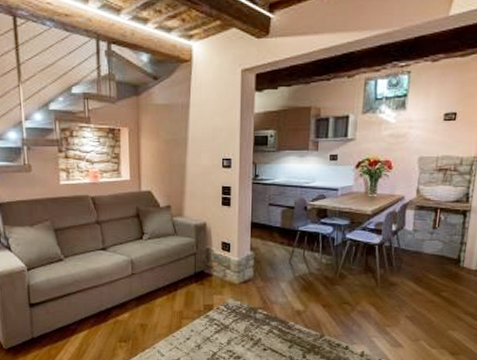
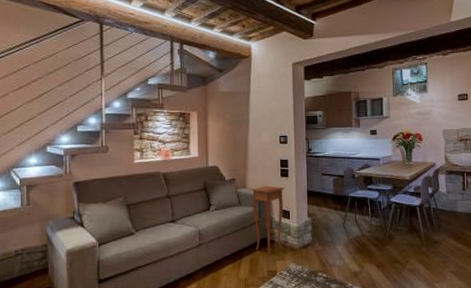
side table: none [188,215,225,288] -> present [251,185,284,255]

